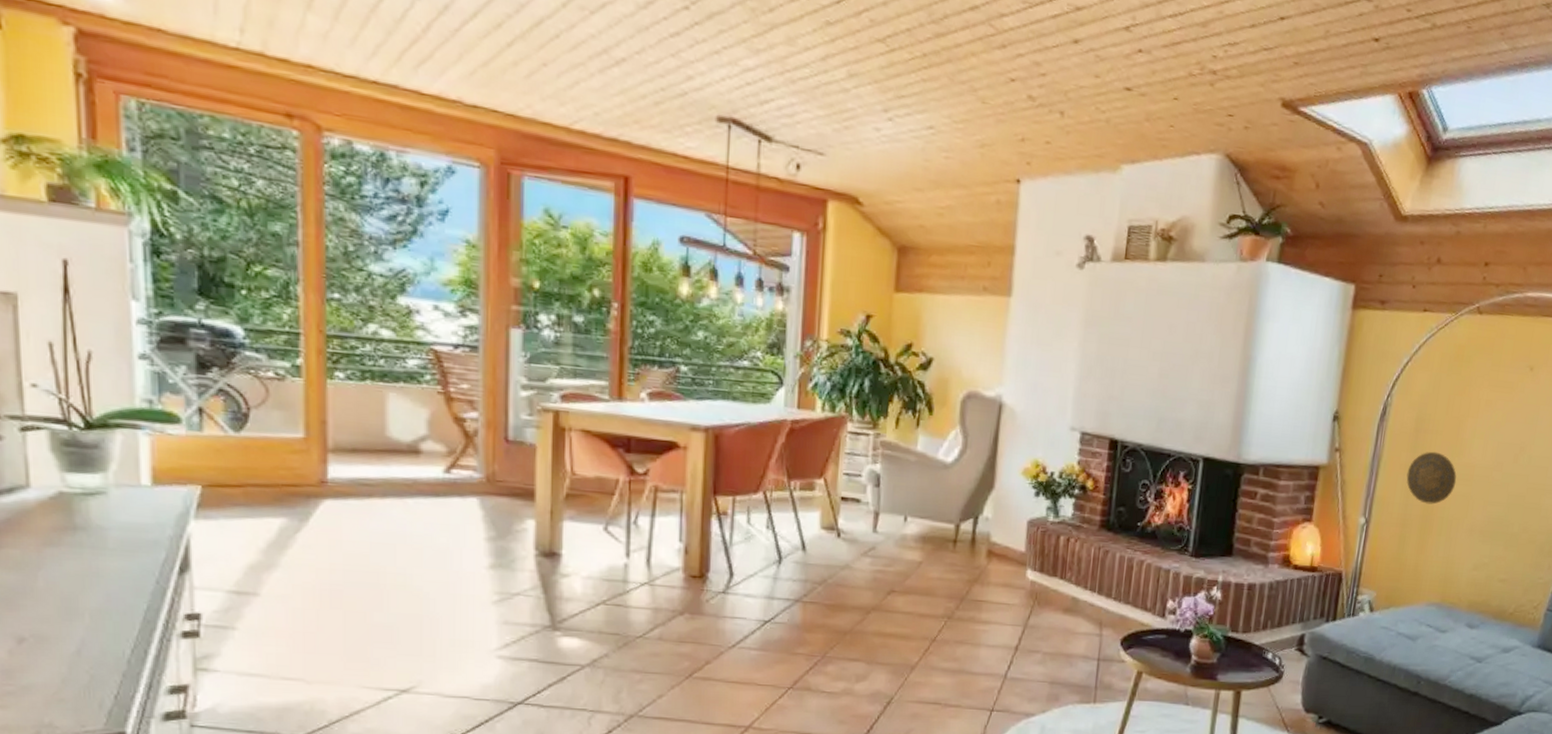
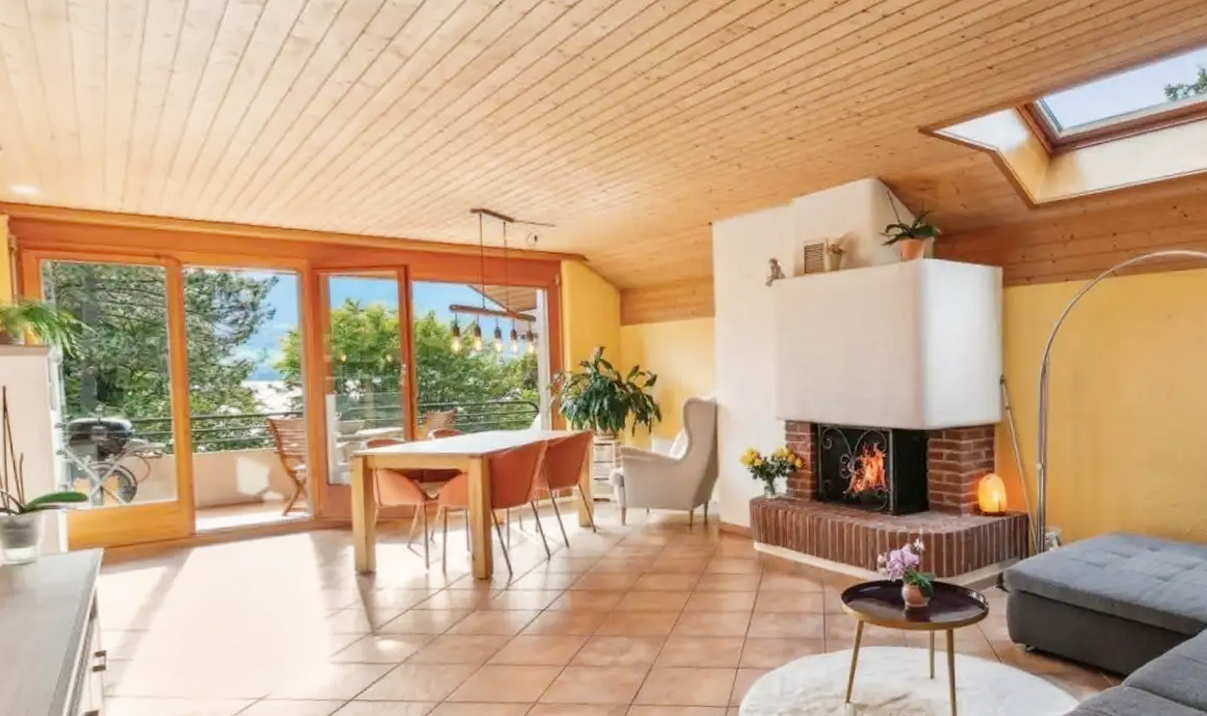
decorative plate: present [1406,451,1457,505] -> none [1073,399,1118,445]

